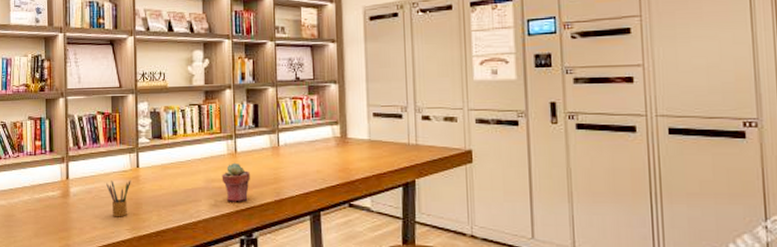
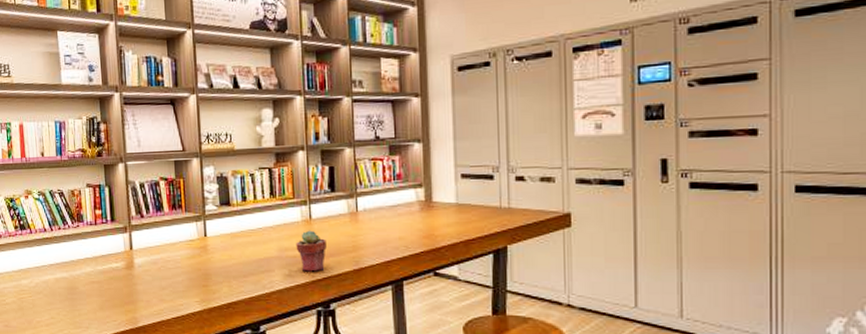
pencil box: present [106,180,131,217] -> none [172,250,199,289]

